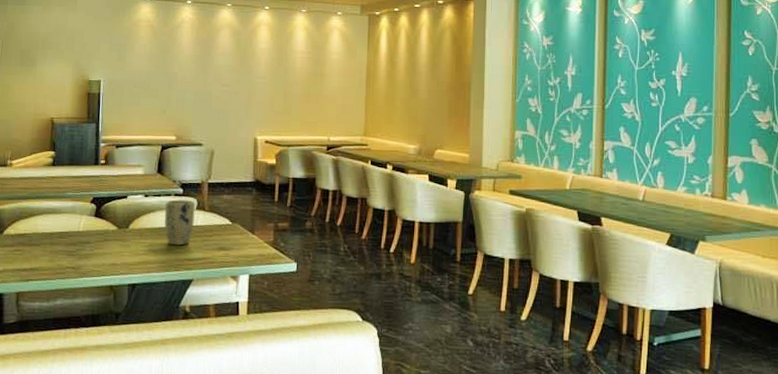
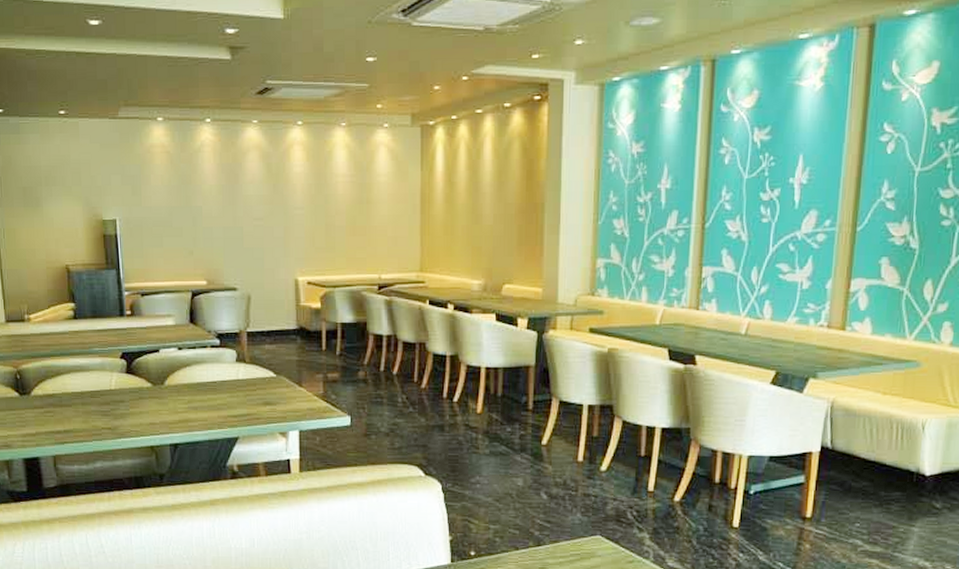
plant pot: present [164,199,195,246] -> none [201,352,235,402]

